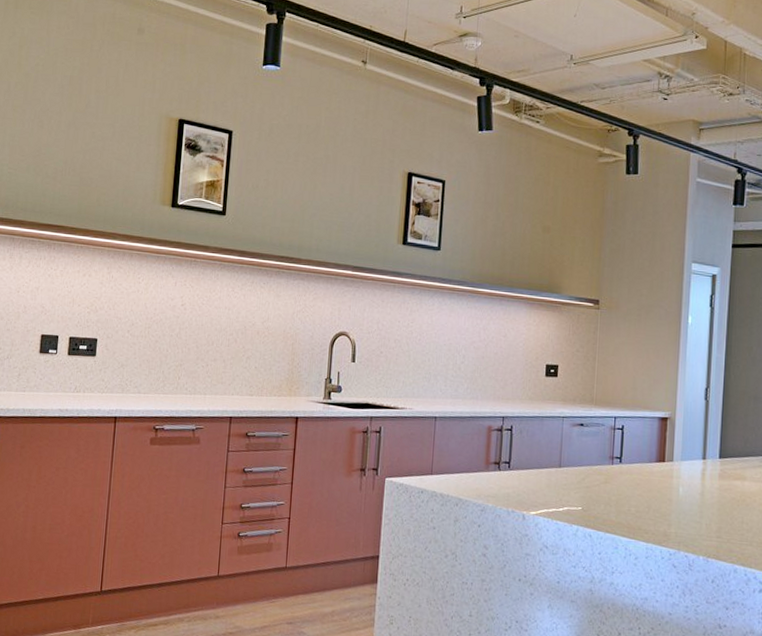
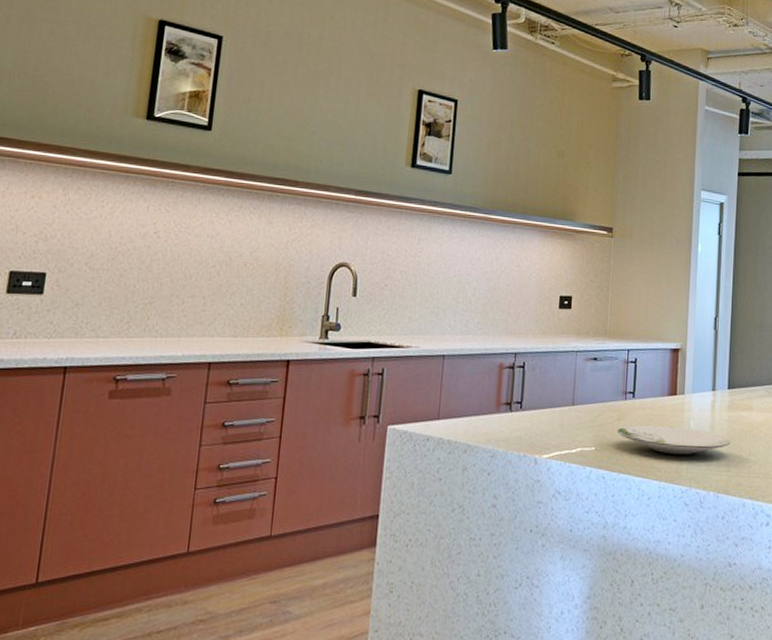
plate: none [604,488,722,520] -> present [617,425,731,455]

